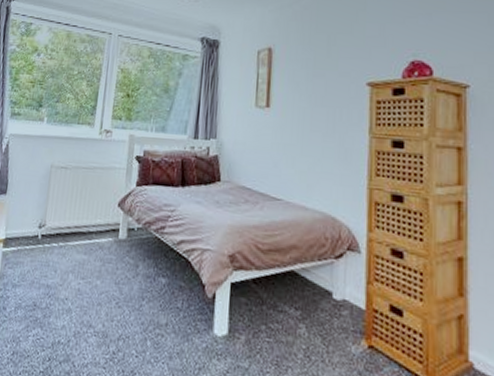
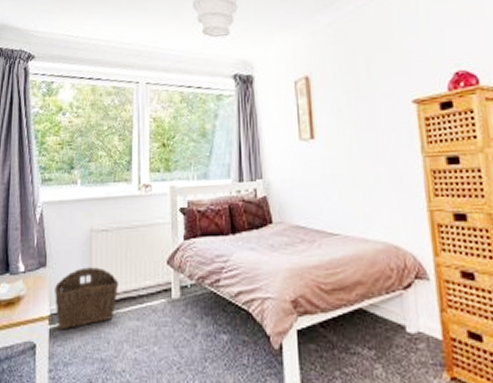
wicker basket: none [10,199,72,255] -> present [55,267,119,330]

